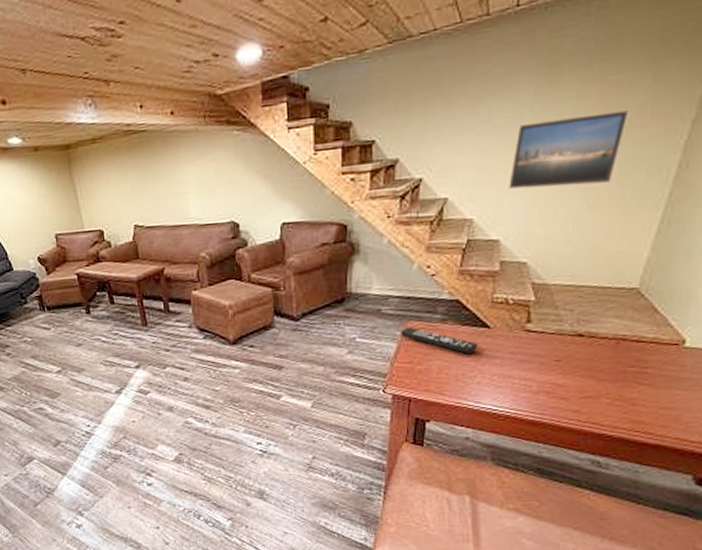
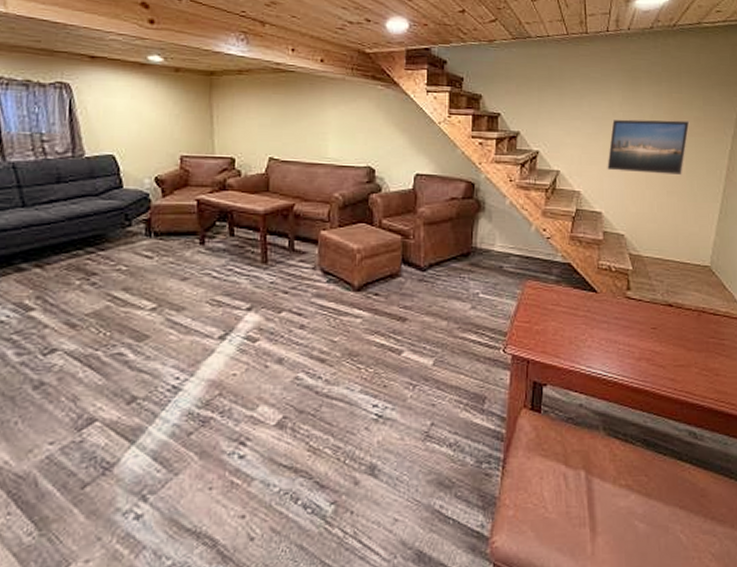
remote control: present [400,327,478,353] -> none [520,286,588,316]

